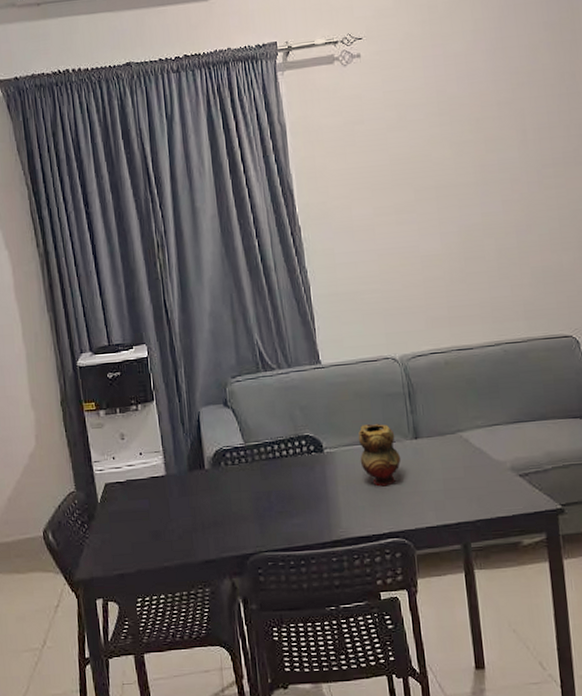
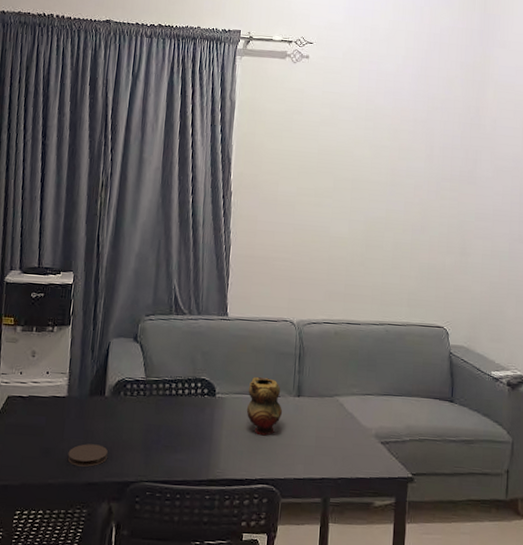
coaster: none [178,520,220,545] -> present [67,444,108,467]

